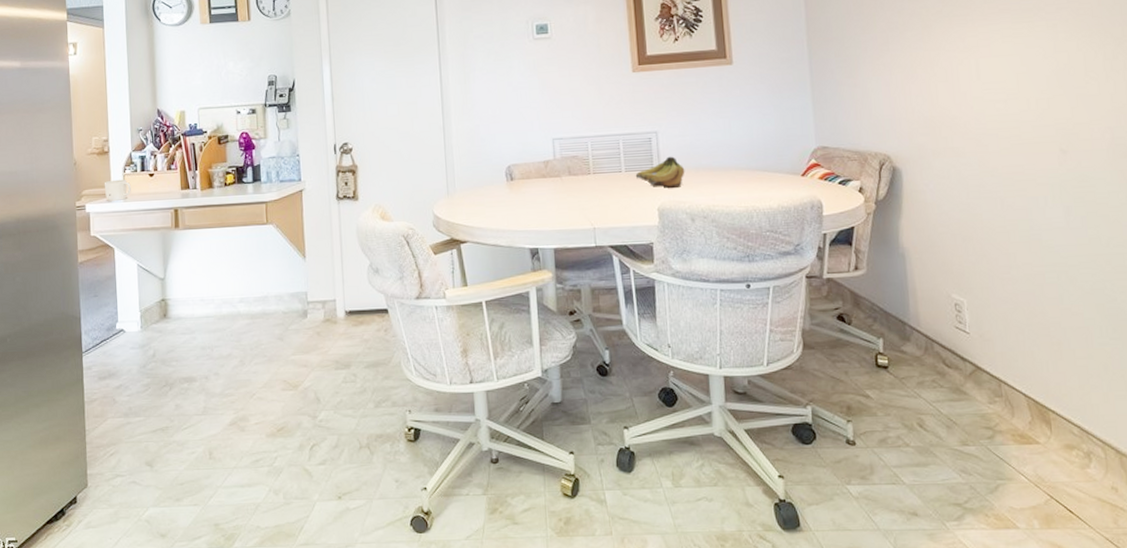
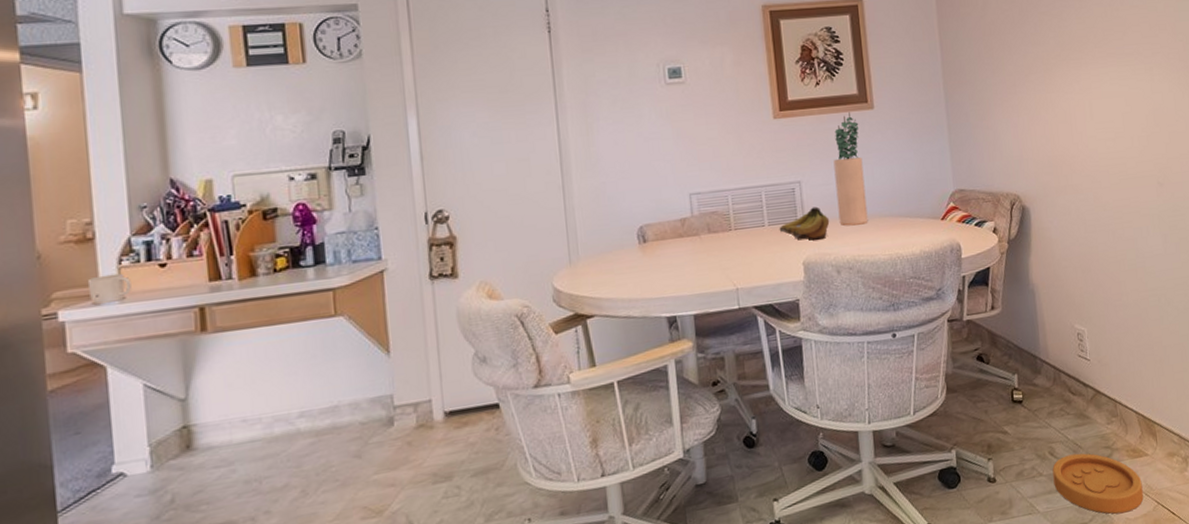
vase: none [690,67,724,177] -> present [833,112,868,227]
pet bowl: none [921,429,1033,501] -> present [1052,453,1144,514]

